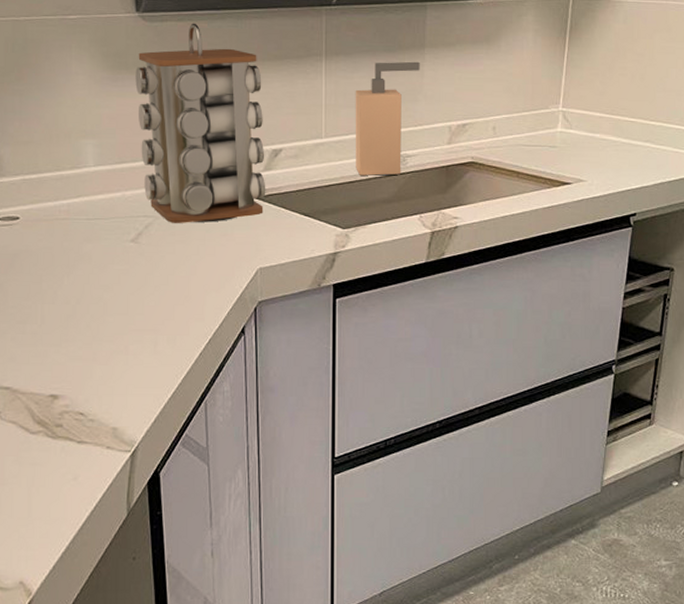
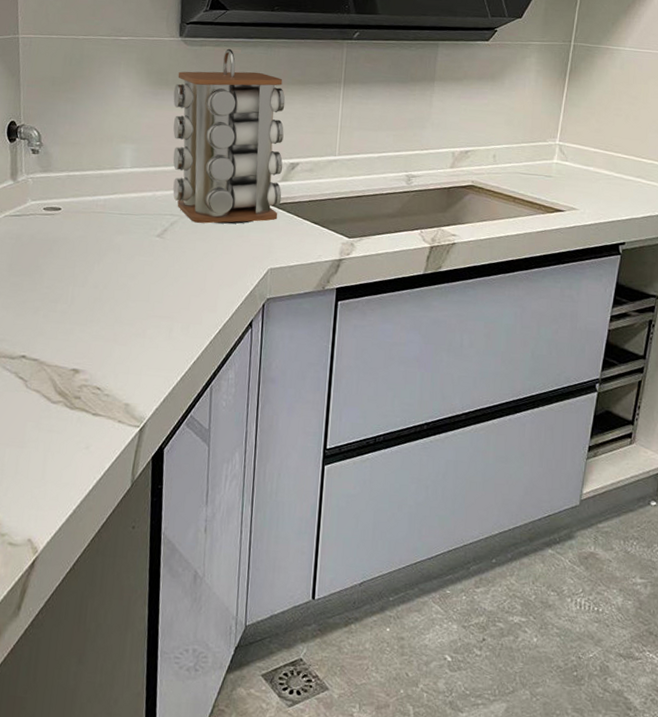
soap dispenser: present [355,61,420,176] -> none [364,91,429,193]

